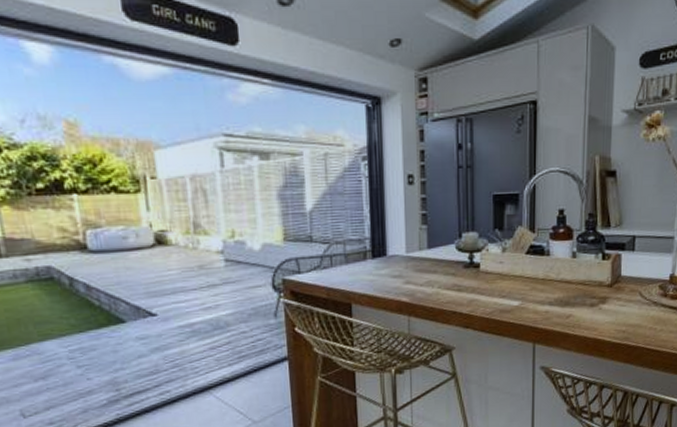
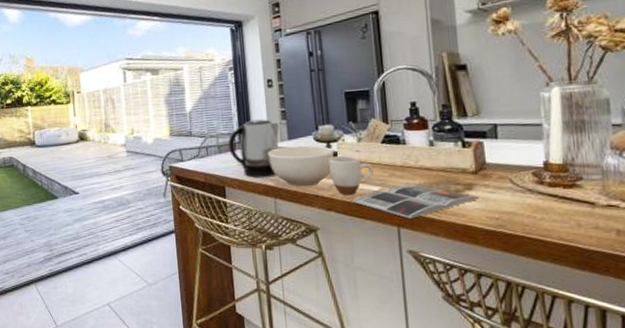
kettle: none [358,223,419,292] -> present [228,119,279,177]
bowl: none [403,255,476,303] -> present [267,145,334,187]
mug: none [470,268,515,312] -> present [329,156,373,196]
magazine: none [491,297,611,335] -> present [353,183,479,219]

